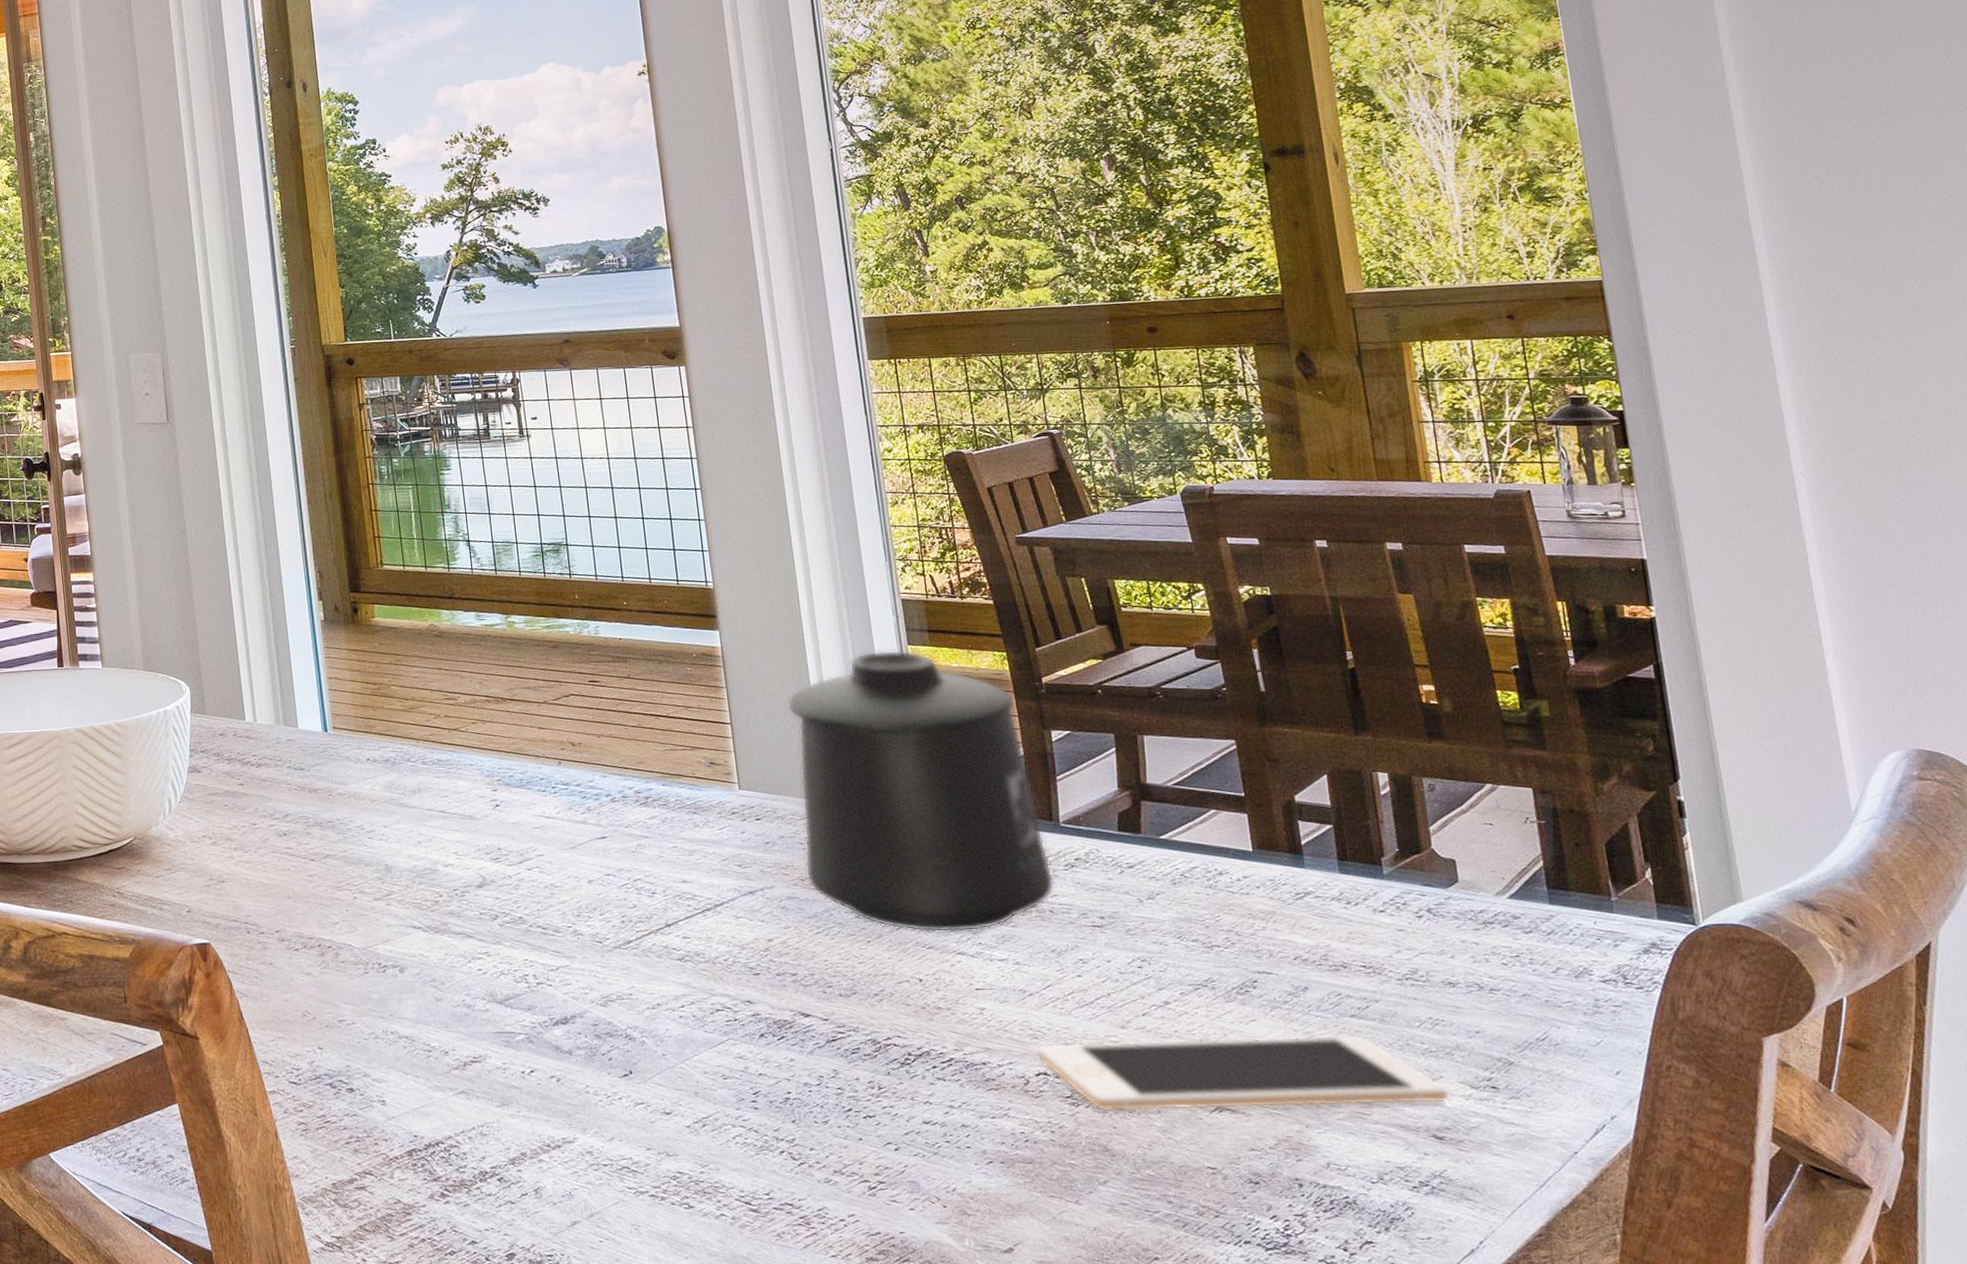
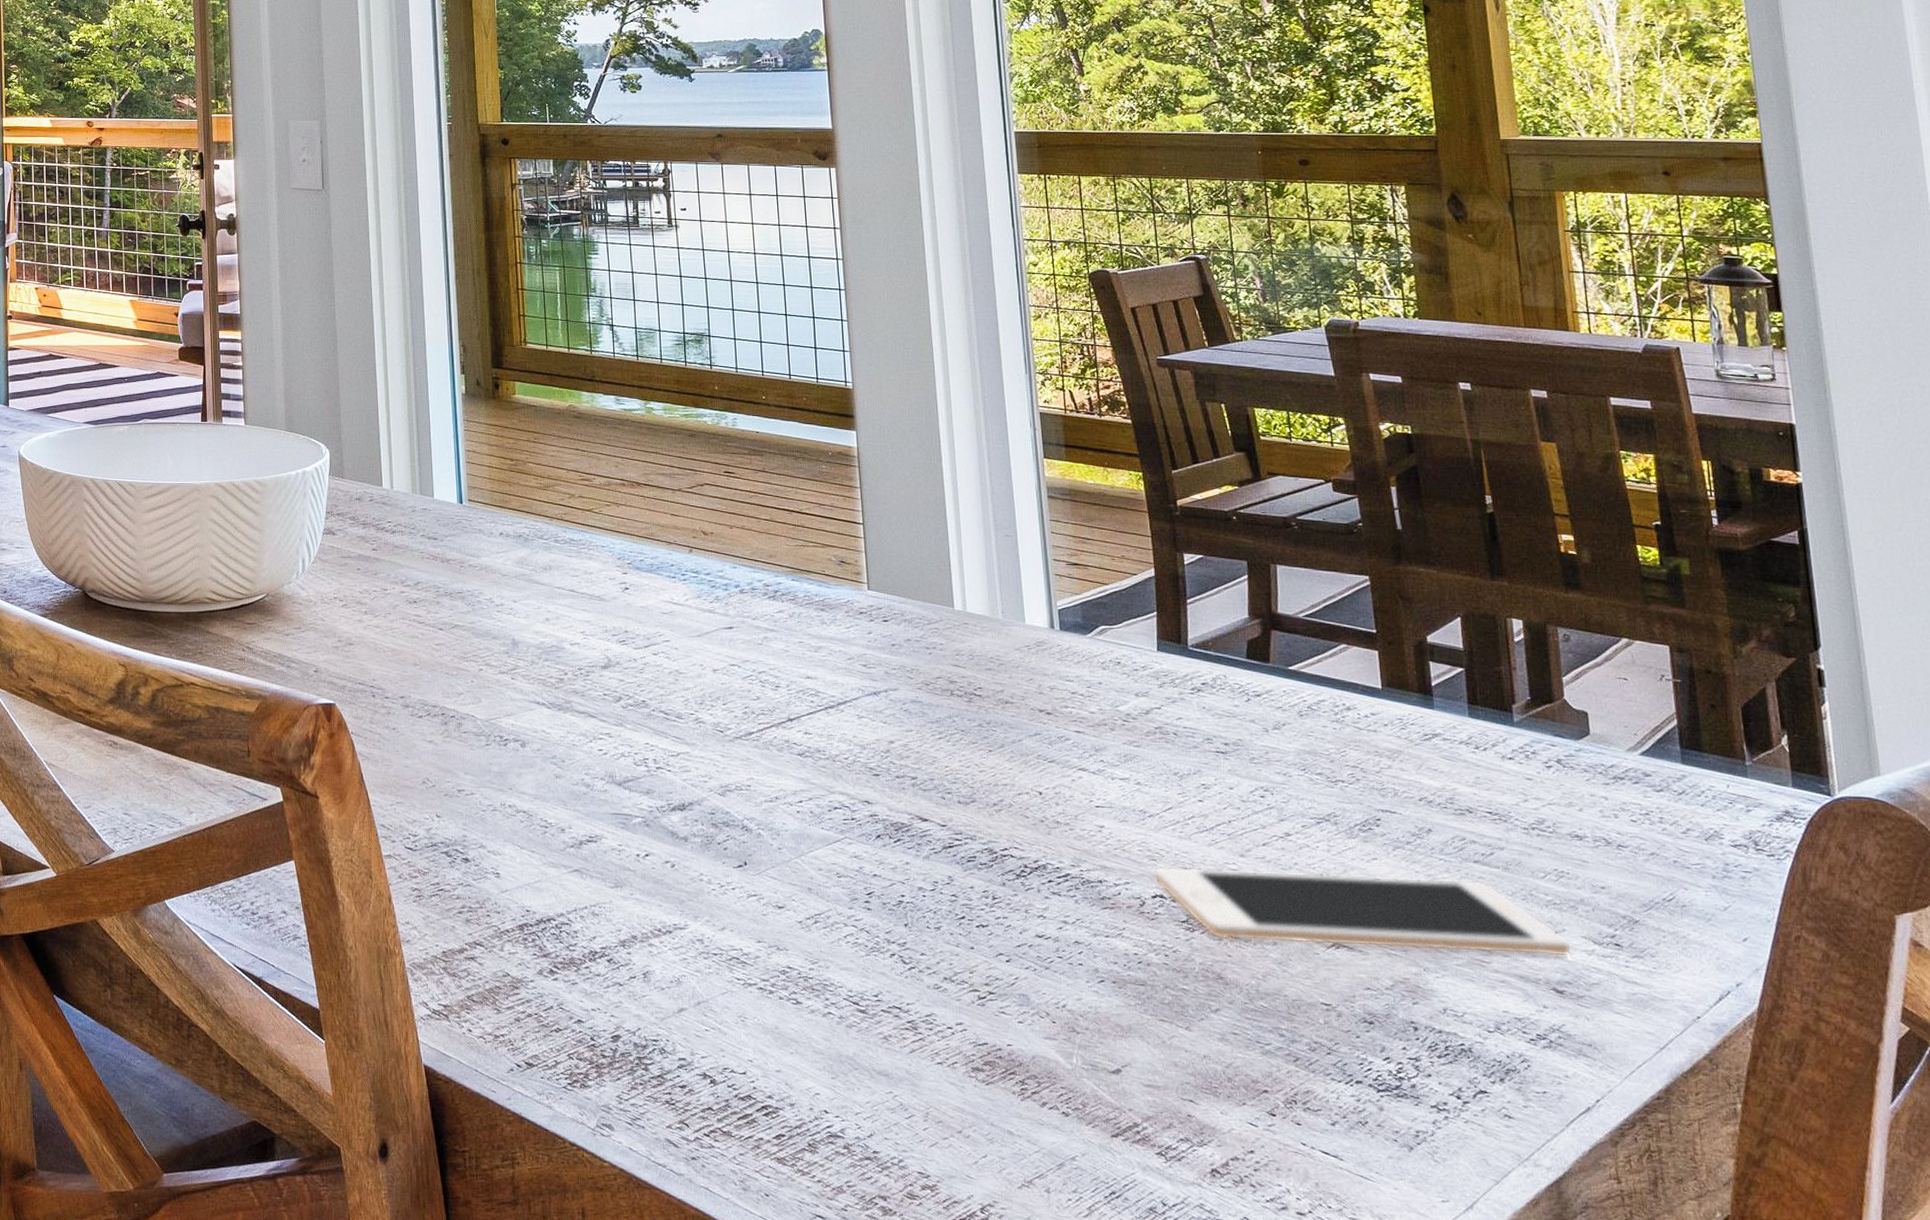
mug: present [787,650,1055,933] -> none [920,462,1180,748]

